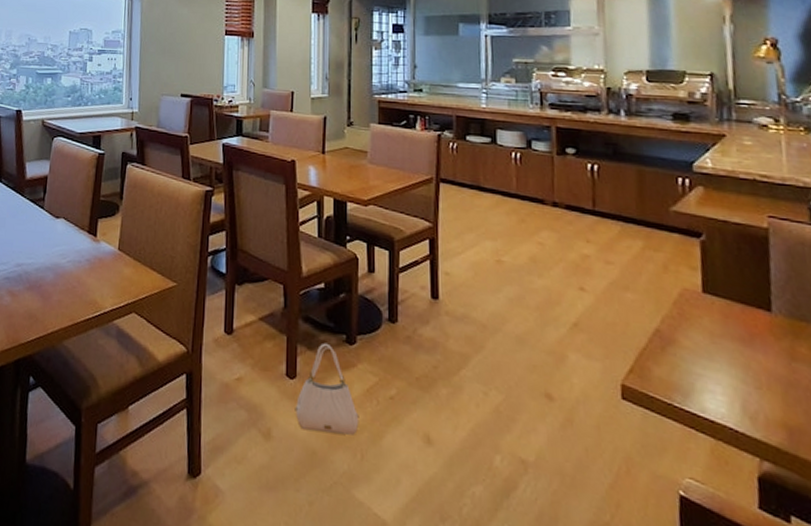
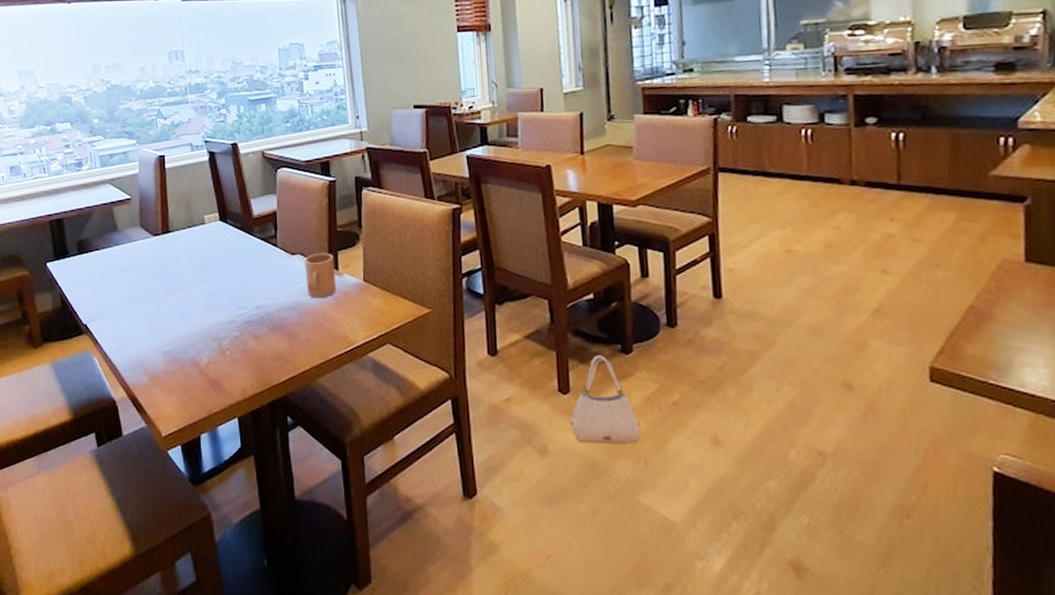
cup: none [65,218,94,262] -> present [304,252,336,298]

